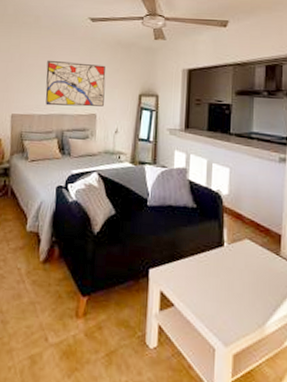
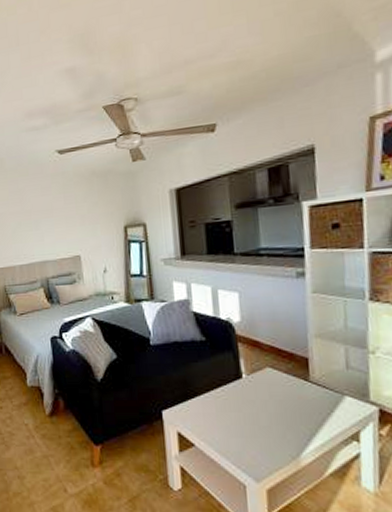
wall art: present [45,60,106,107] -> none [19,200,87,254]

